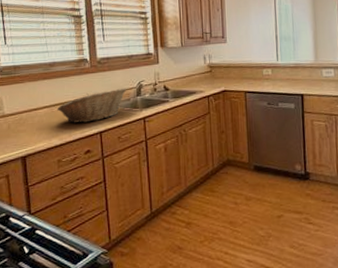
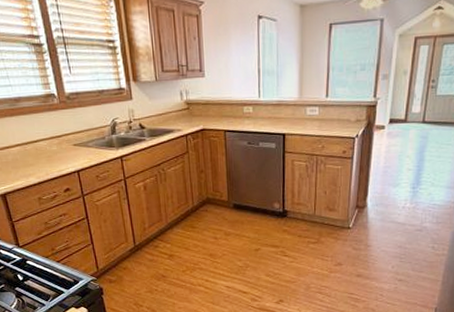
fruit basket: present [57,88,127,123] -> none [30,126,101,162]

